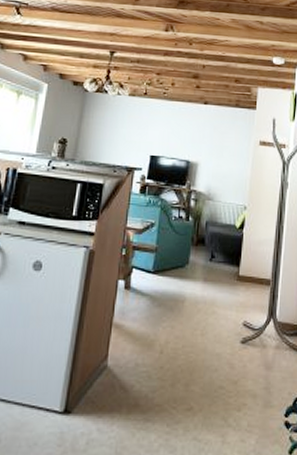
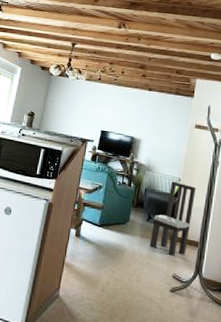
dining chair: none [214,210,264,300] -> present [149,181,196,257]

